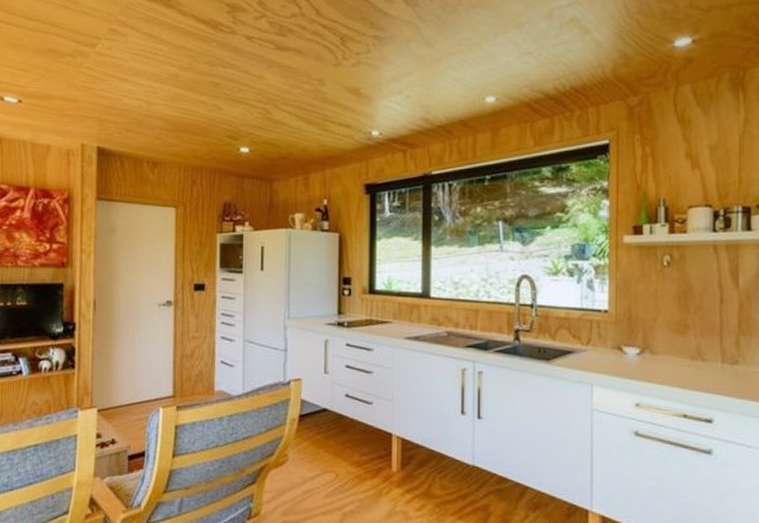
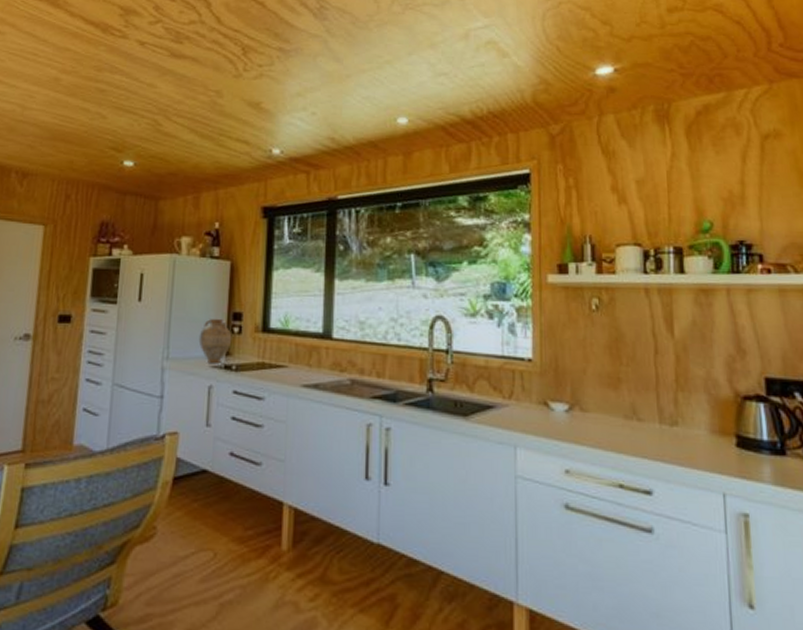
ceramic jug: none [314,283,343,322] -> present [198,318,232,364]

